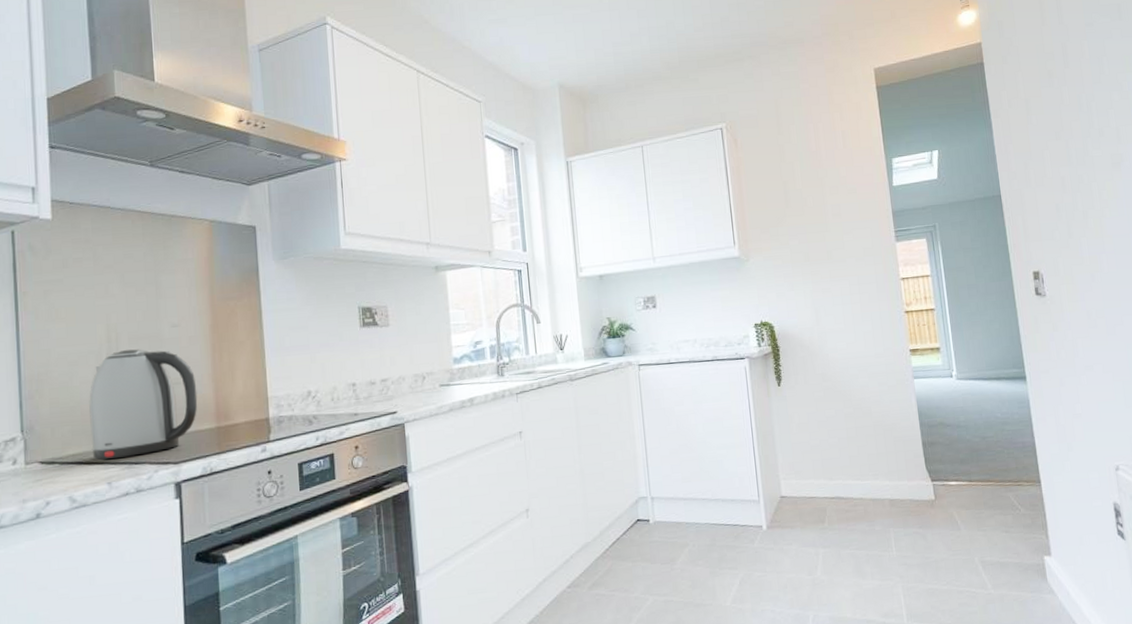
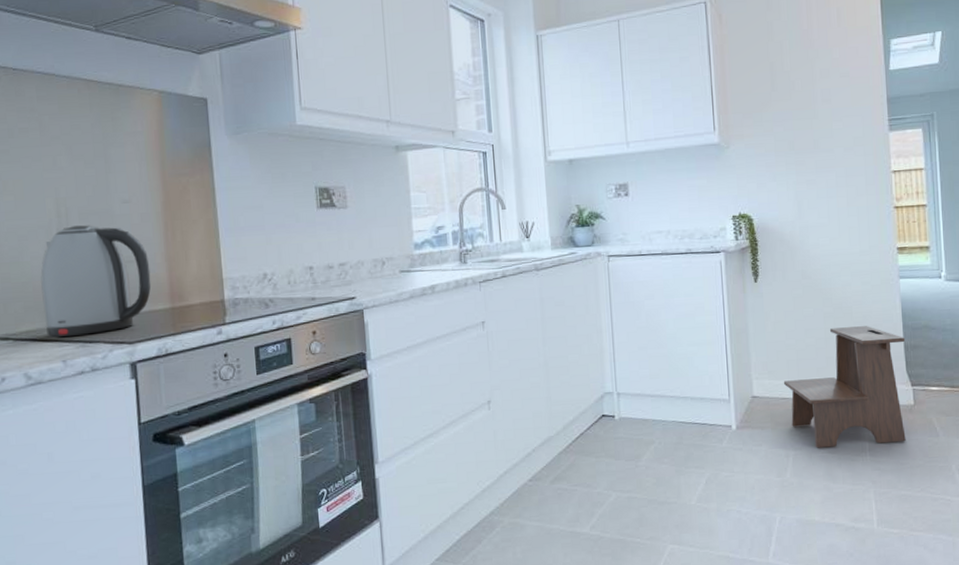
step stool: none [809,424,930,546] -> present [783,326,906,448]

